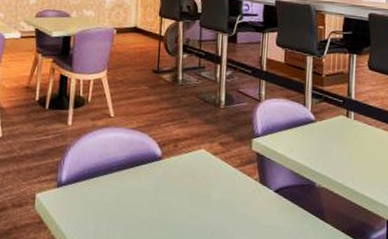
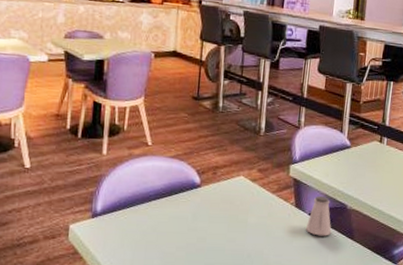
saltshaker: none [271,171,300,216] -> present [305,195,332,236]

